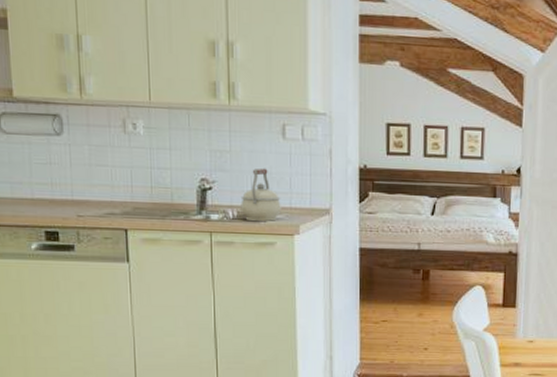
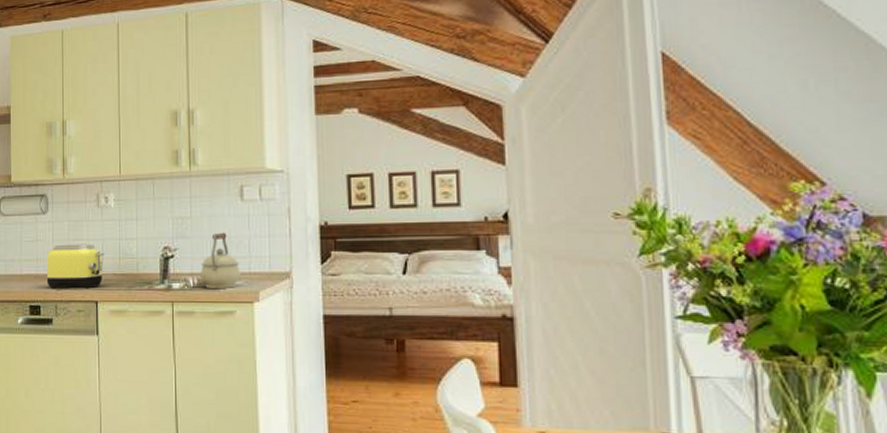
toaster: none [63,169,134,217] -> present [46,244,105,289]

